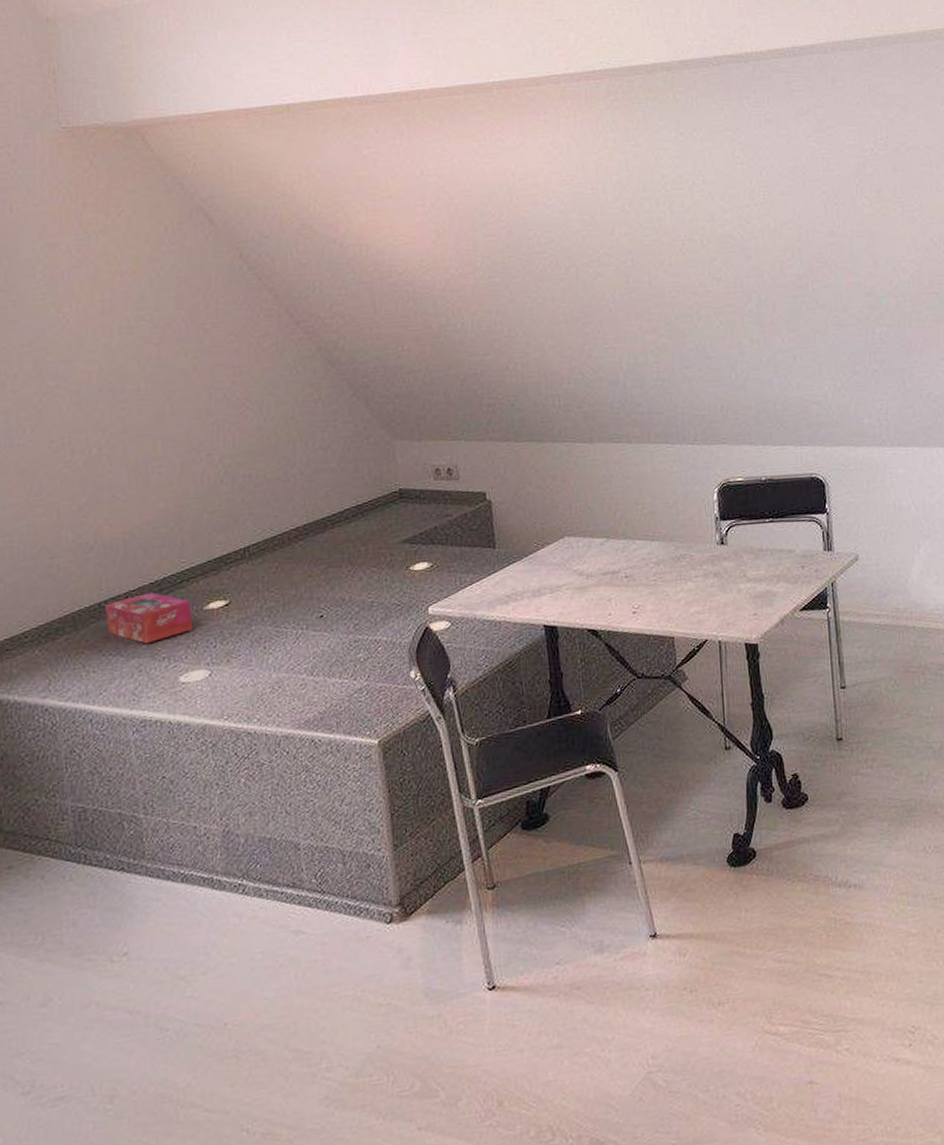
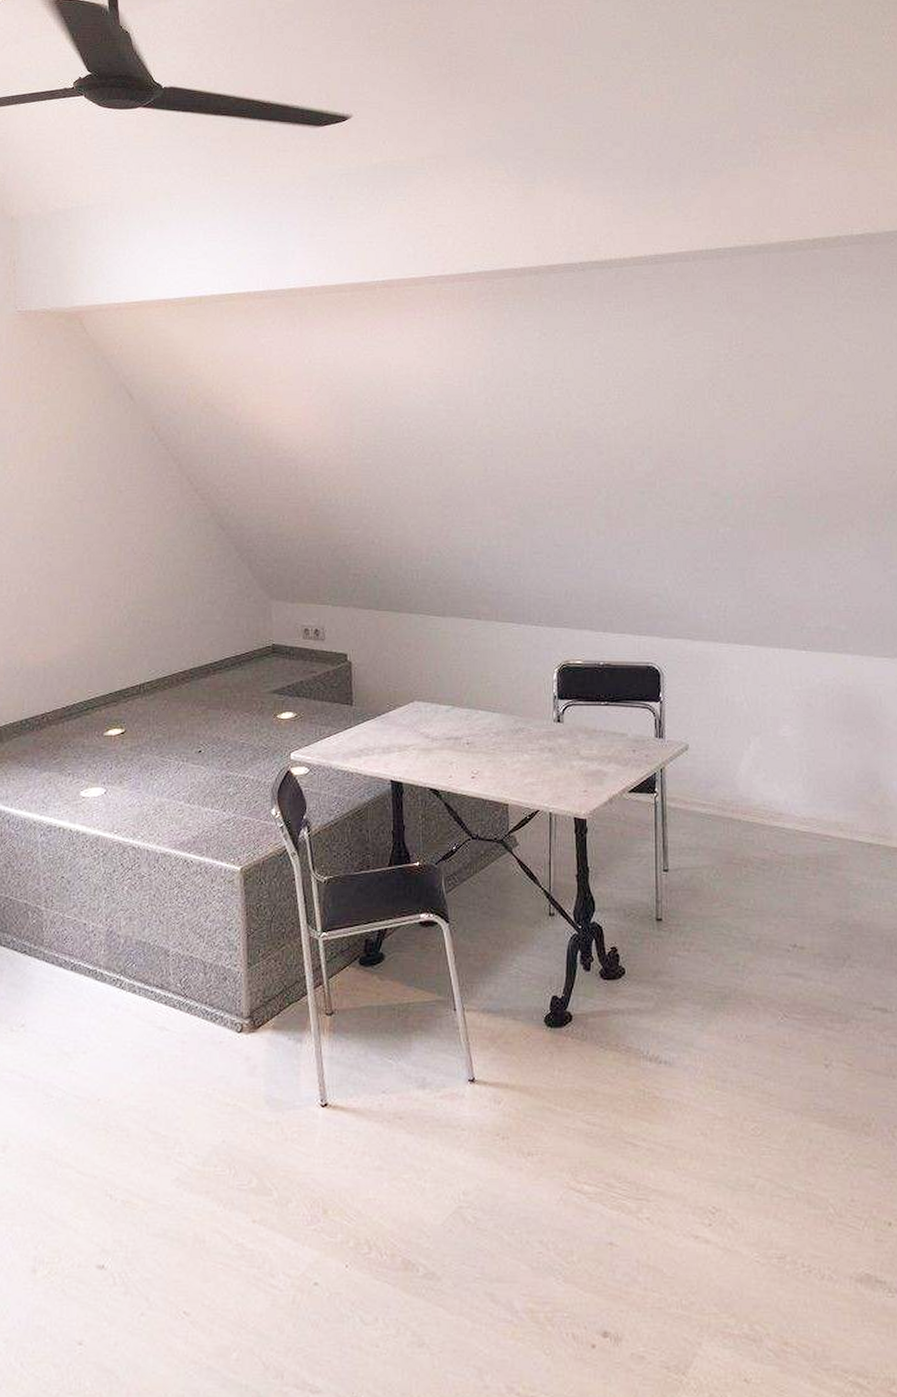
tissue box: present [105,593,194,644] -> none [25,716,95,760]

